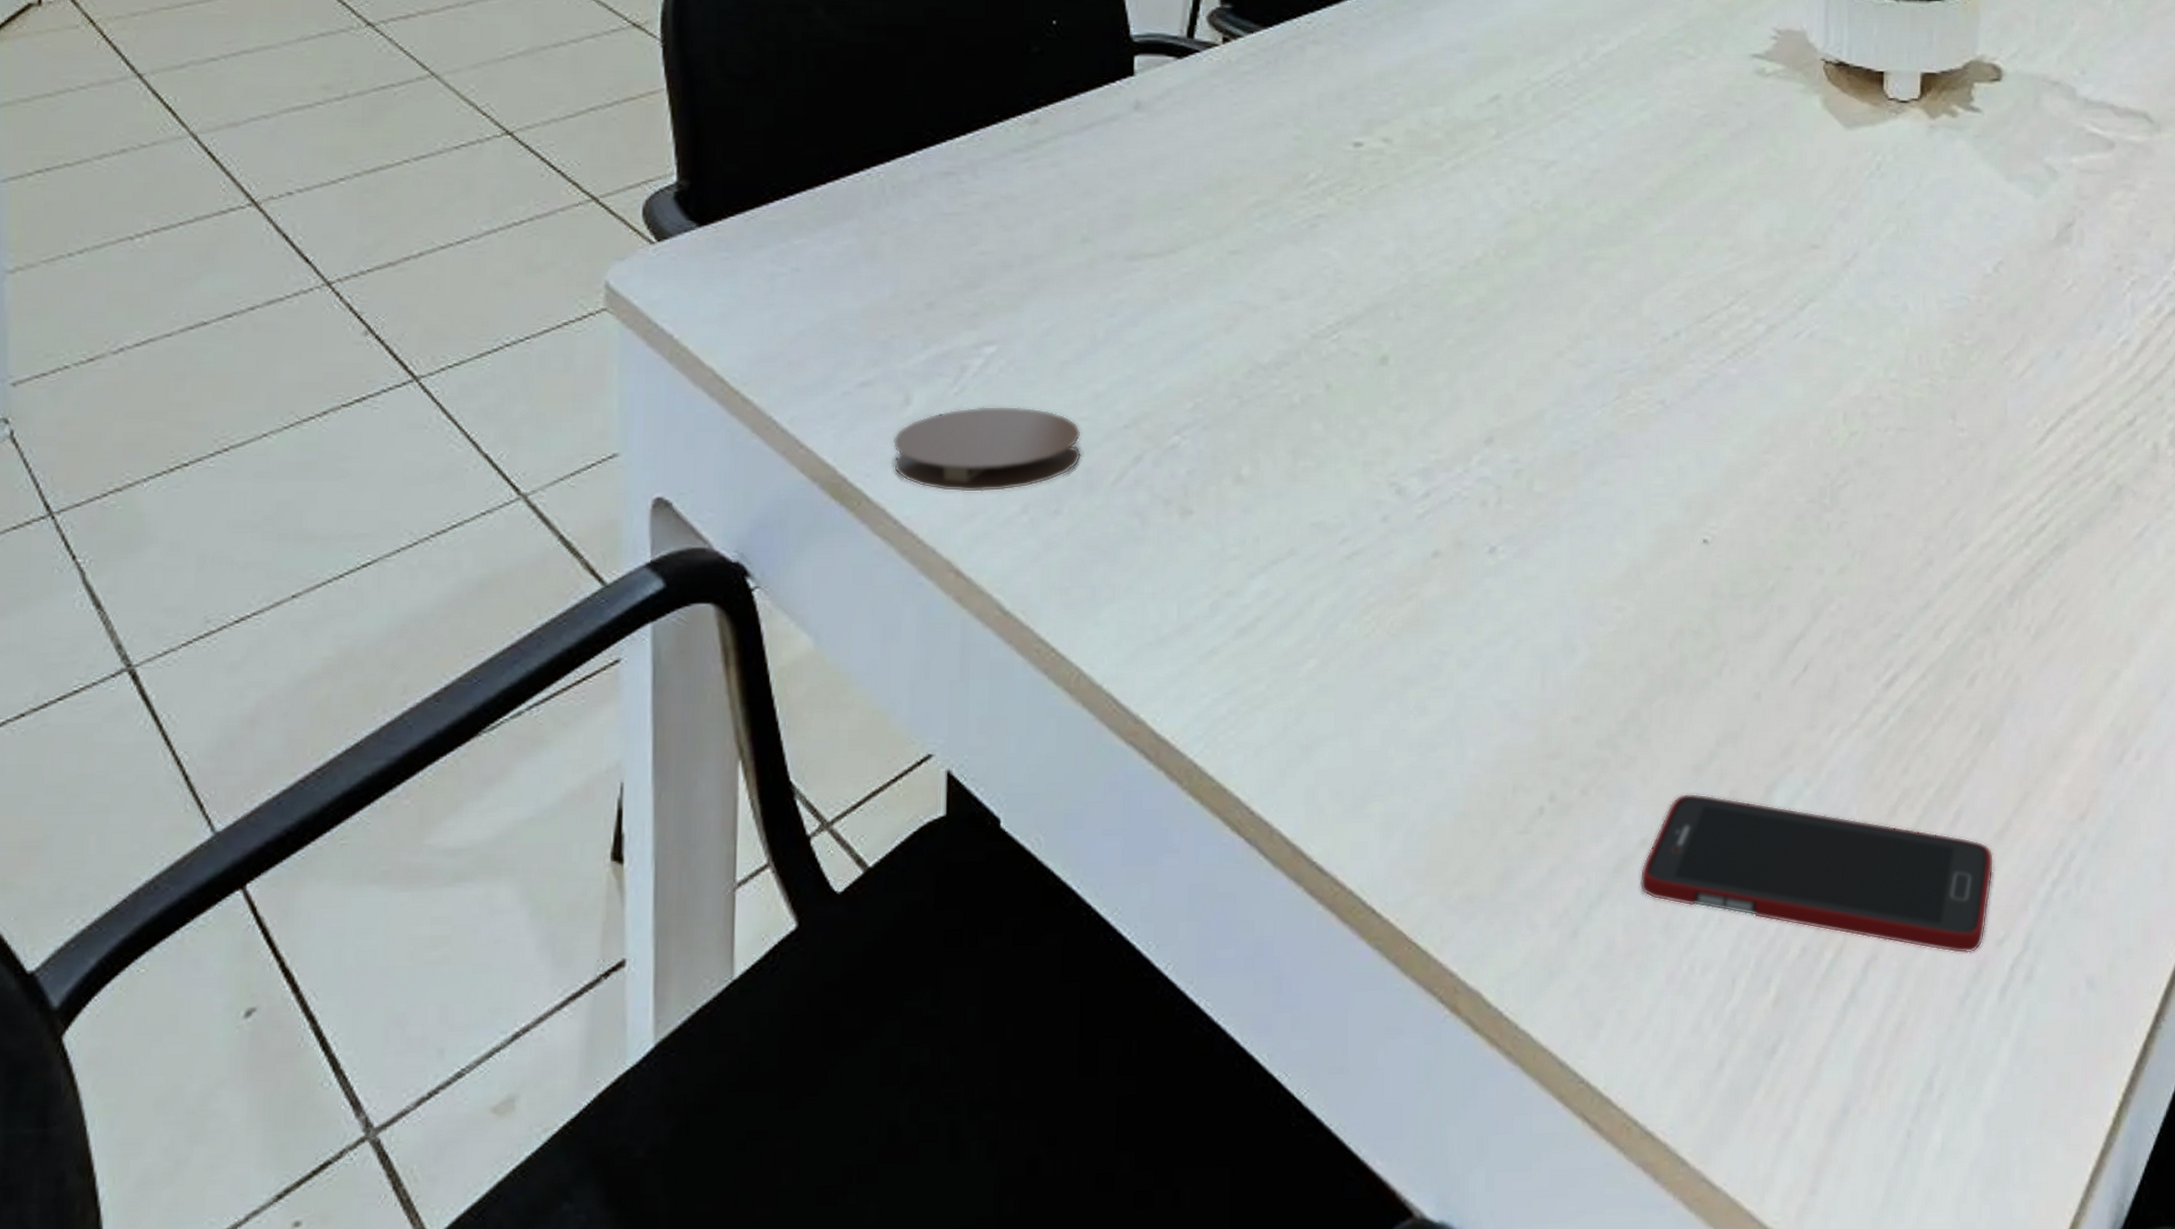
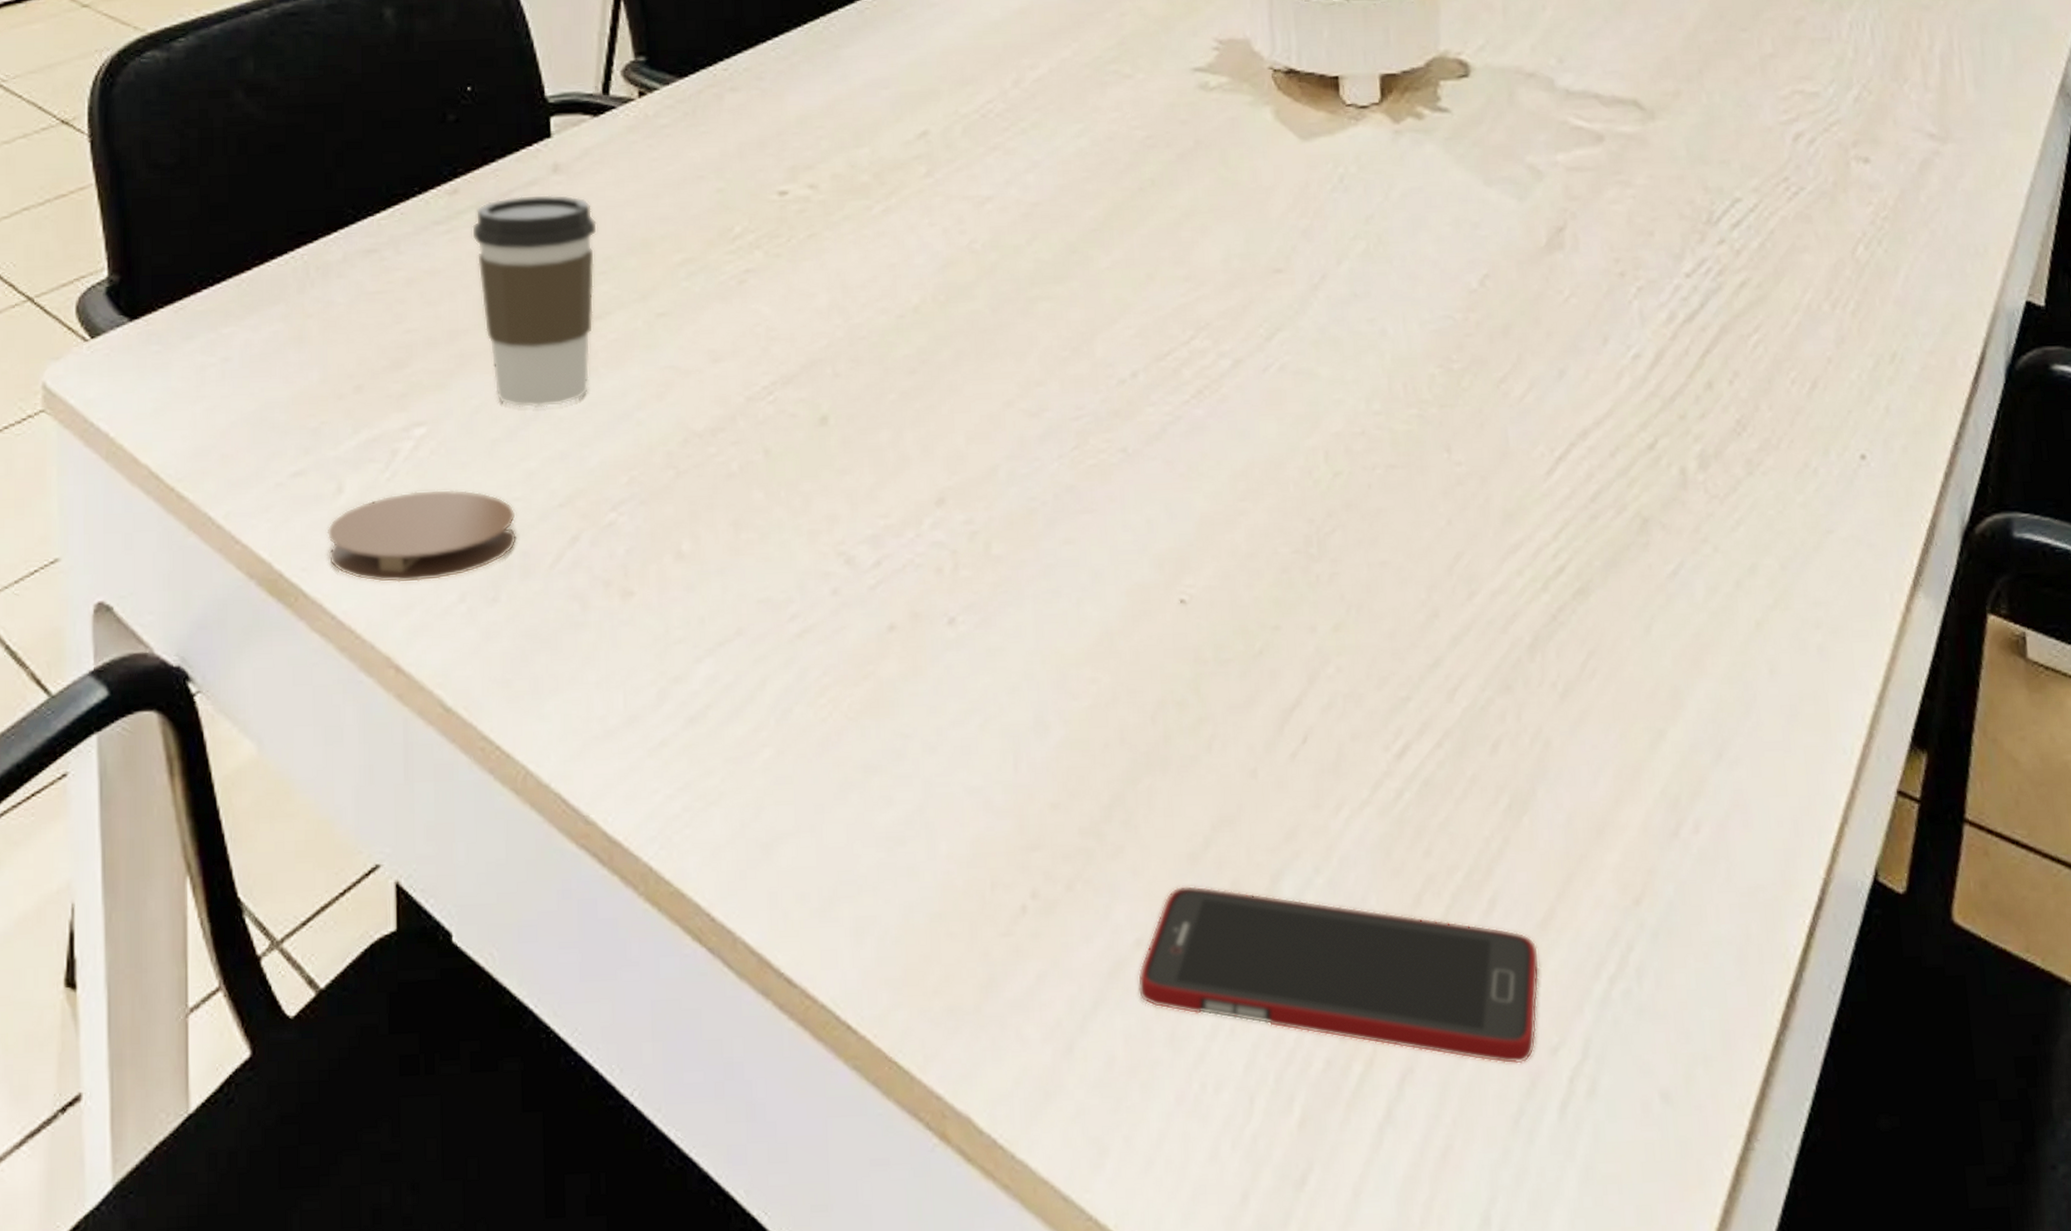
coffee cup: none [1051,129,1175,333] -> present [472,194,597,408]

